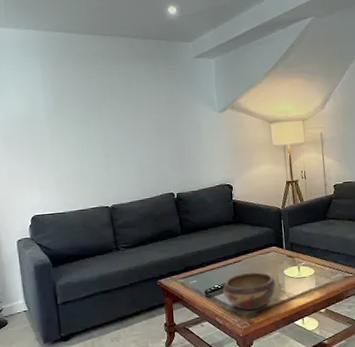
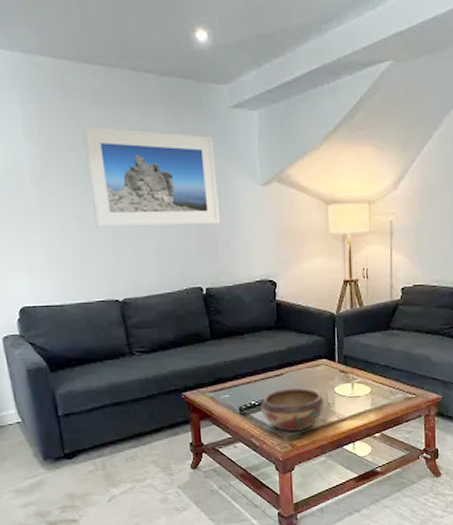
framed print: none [85,77,187,151] -> present [82,125,220,228]

